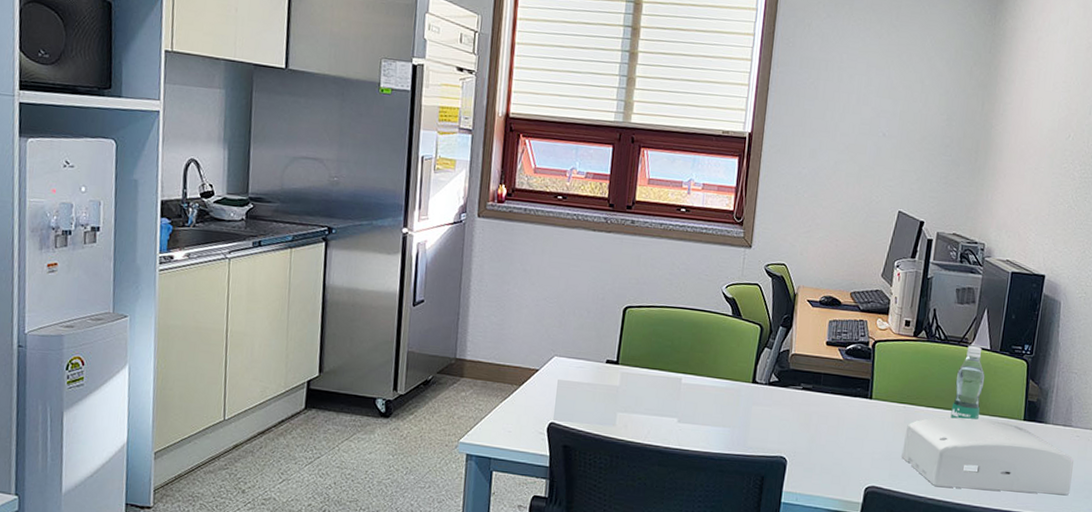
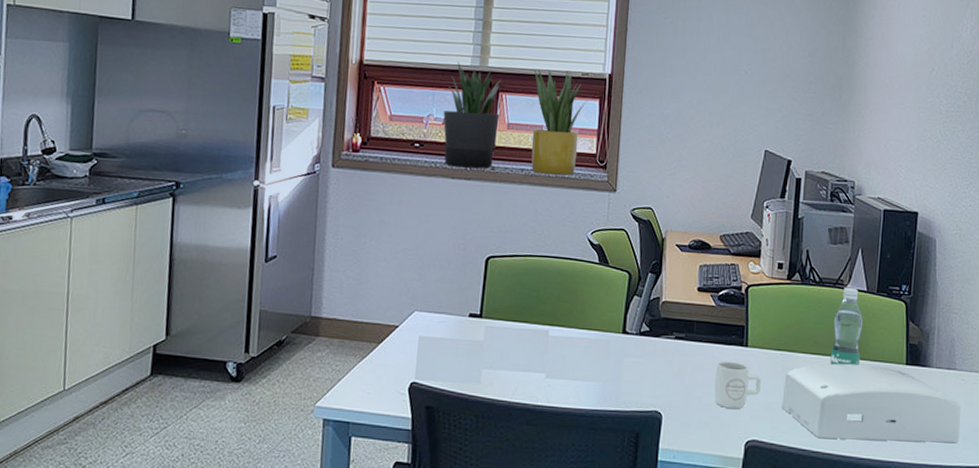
planter: none [586,116,643,223] -> present [443,61,501,170]
planter: none [670,126,727,231] -> present [531,69,588,176]
mug: none [838,411,883,457] -> present [714,361,761,409]

